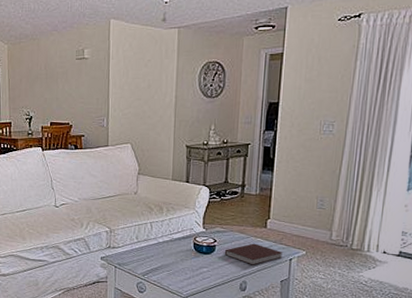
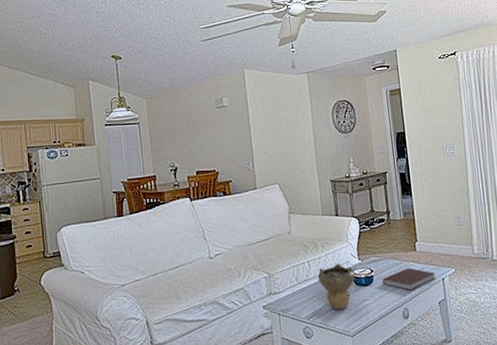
decorative bowl: none [158,229,198,273] -> present [317,264,356,311]

